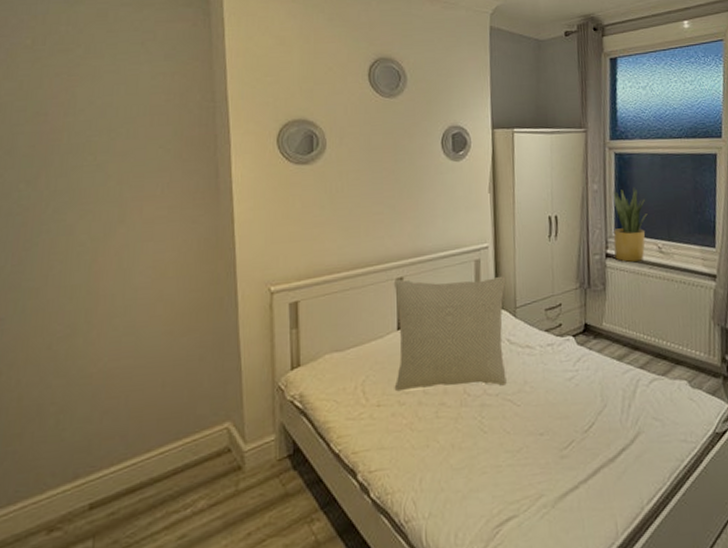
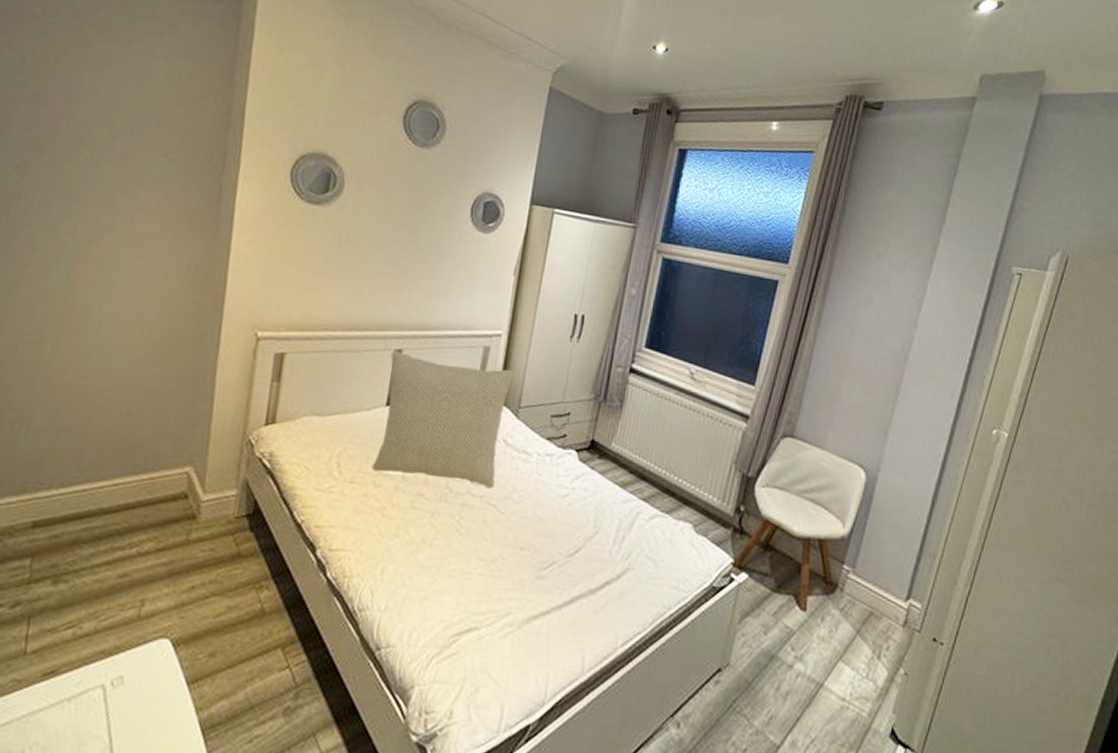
planter: present [612,187,648,262] -> none [640,299,686,384]

